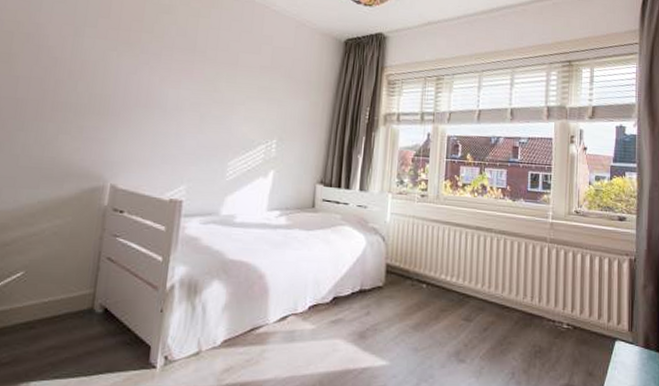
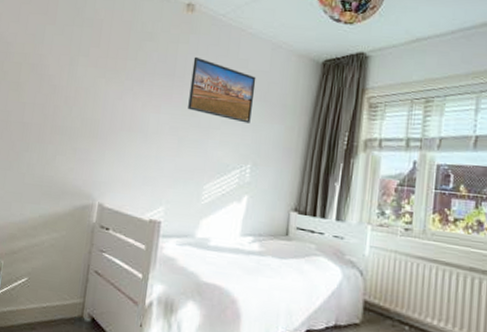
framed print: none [210,31,281,99] -> present [188,56,256,124]

